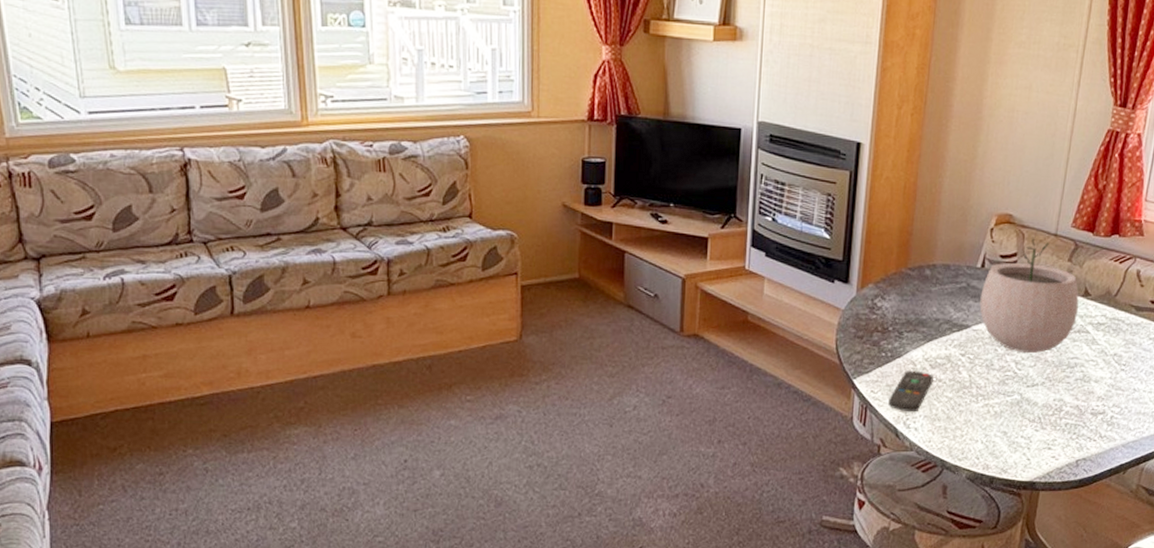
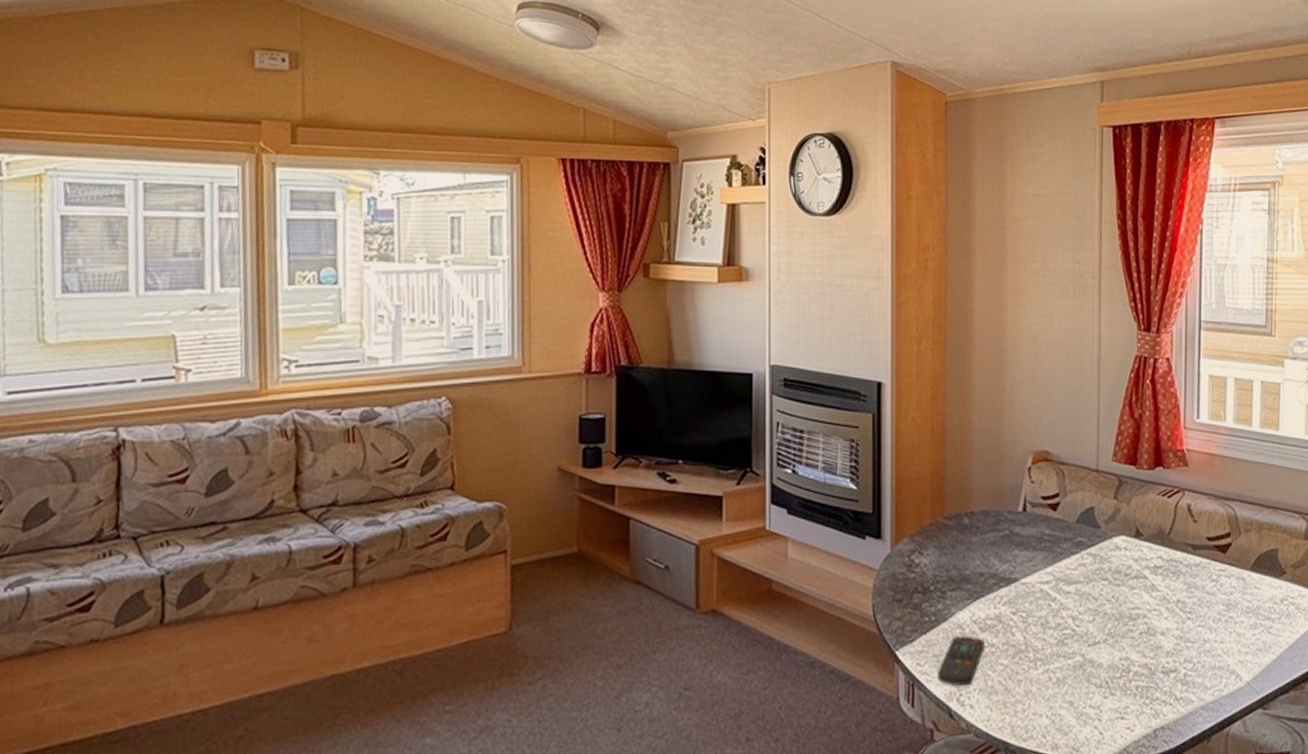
plant pot: present [979,236,1079,353] -> none [1025,474,1132,606]

